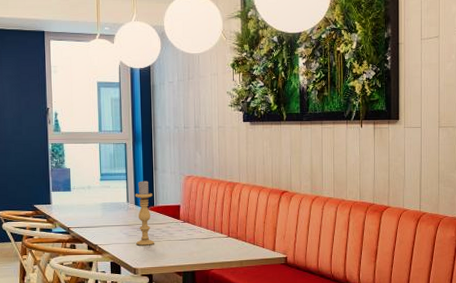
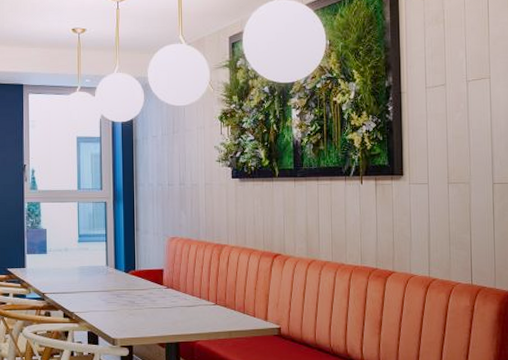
candle holder: present [135,180,154,246] -> none [115,241,135,314]

